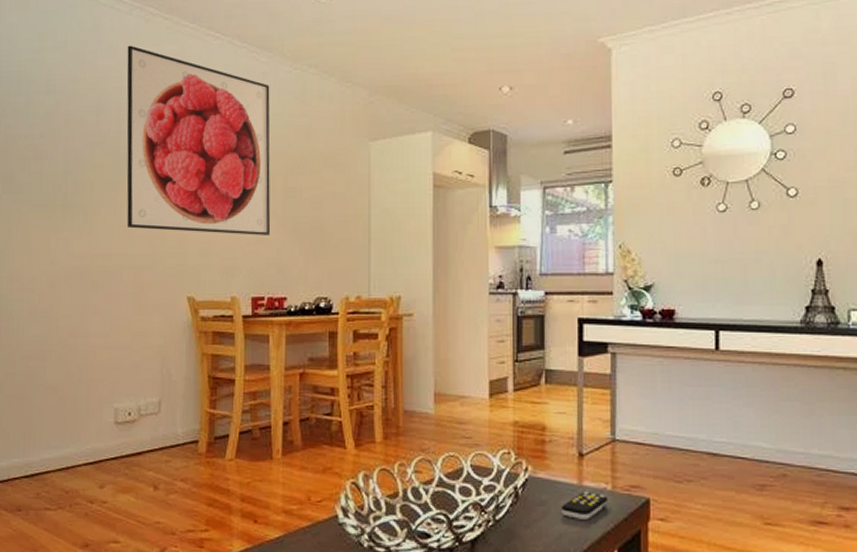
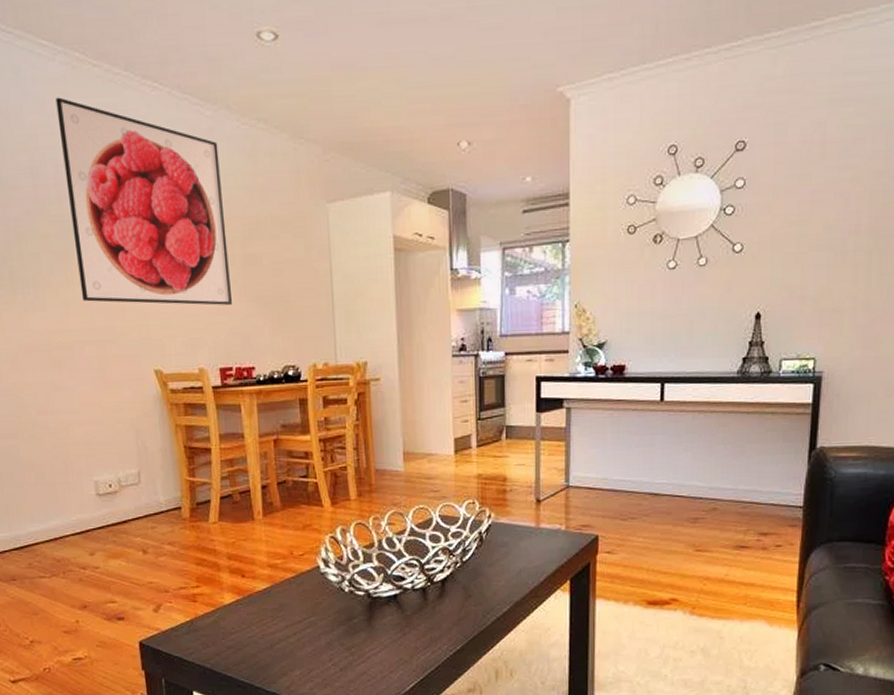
remote control: present [561,492,609,520] -> none [521,533,563,557]

